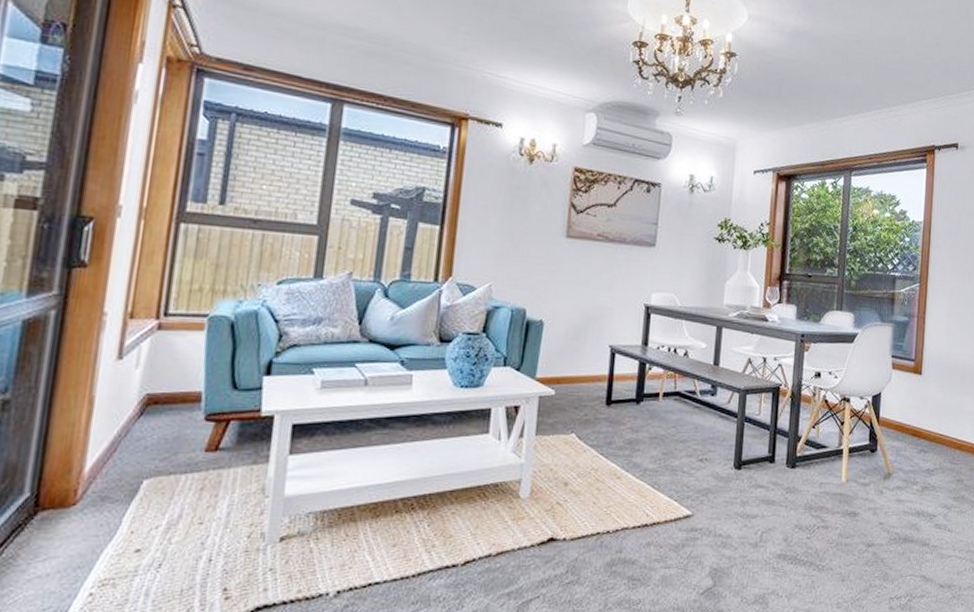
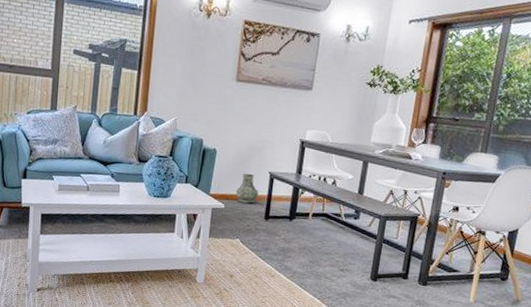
vase: none [568,348,598,387] -> present [235,173,259,204]

